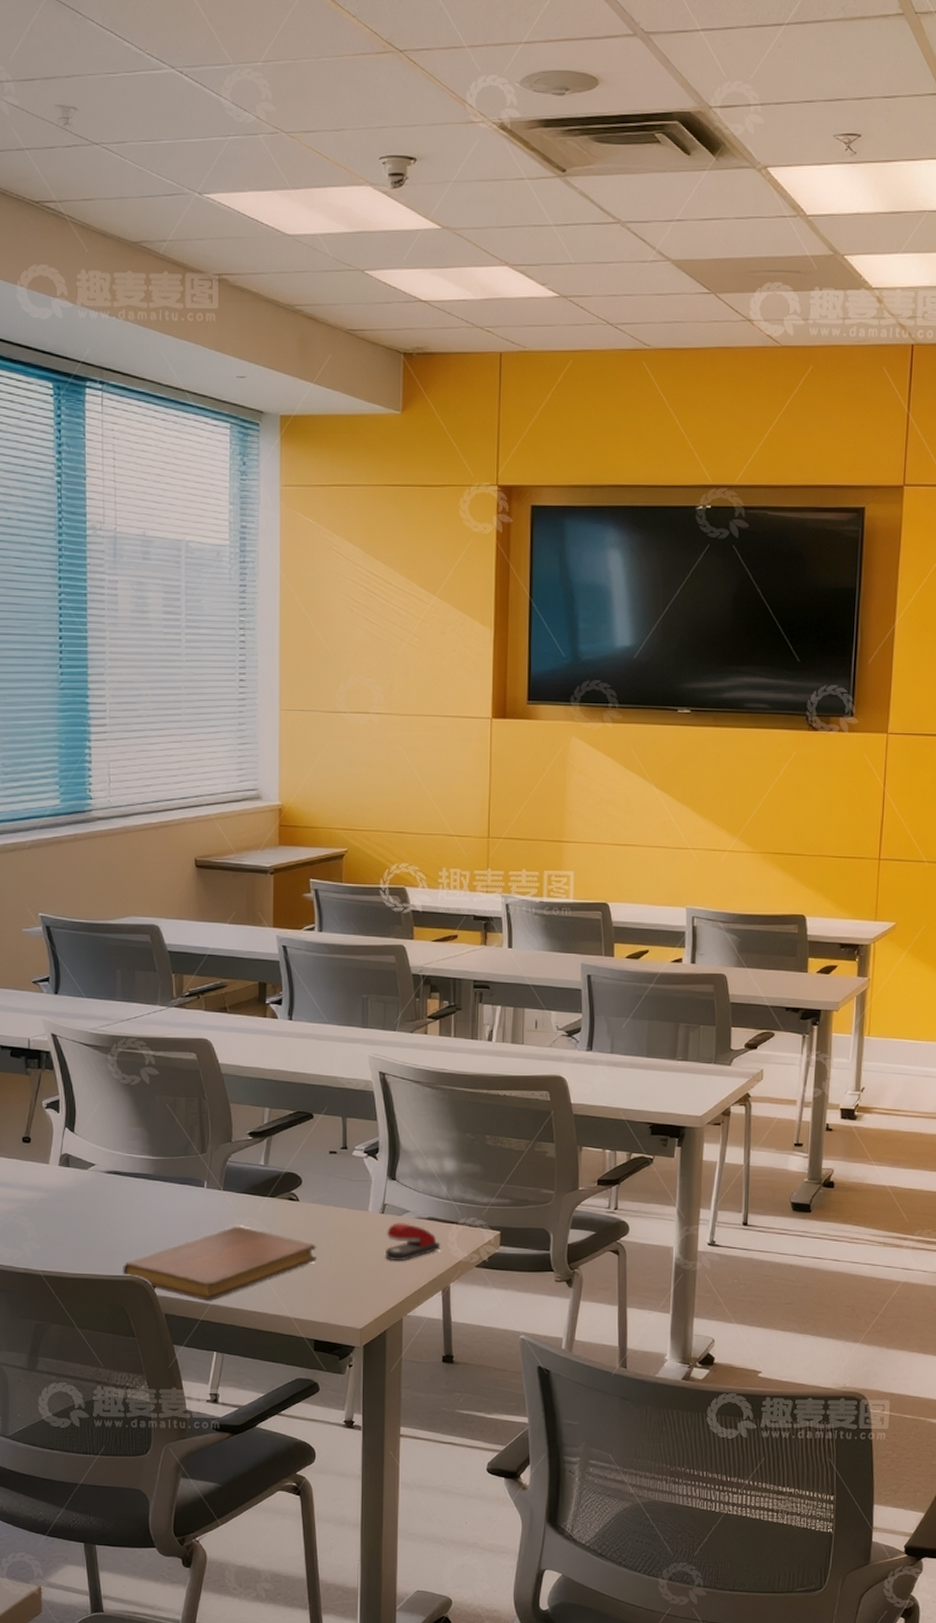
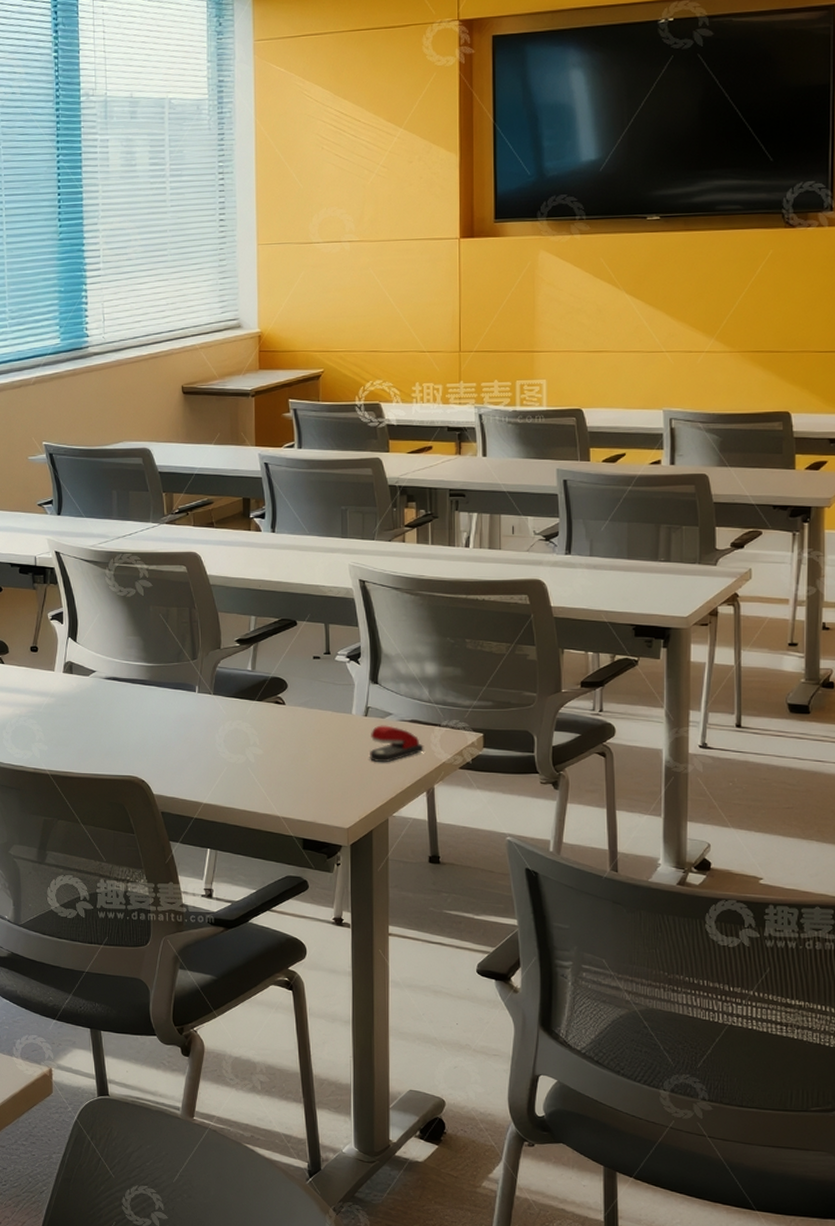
notebook: present [122,1226,316,1301] -> none [121,728,303,800]

